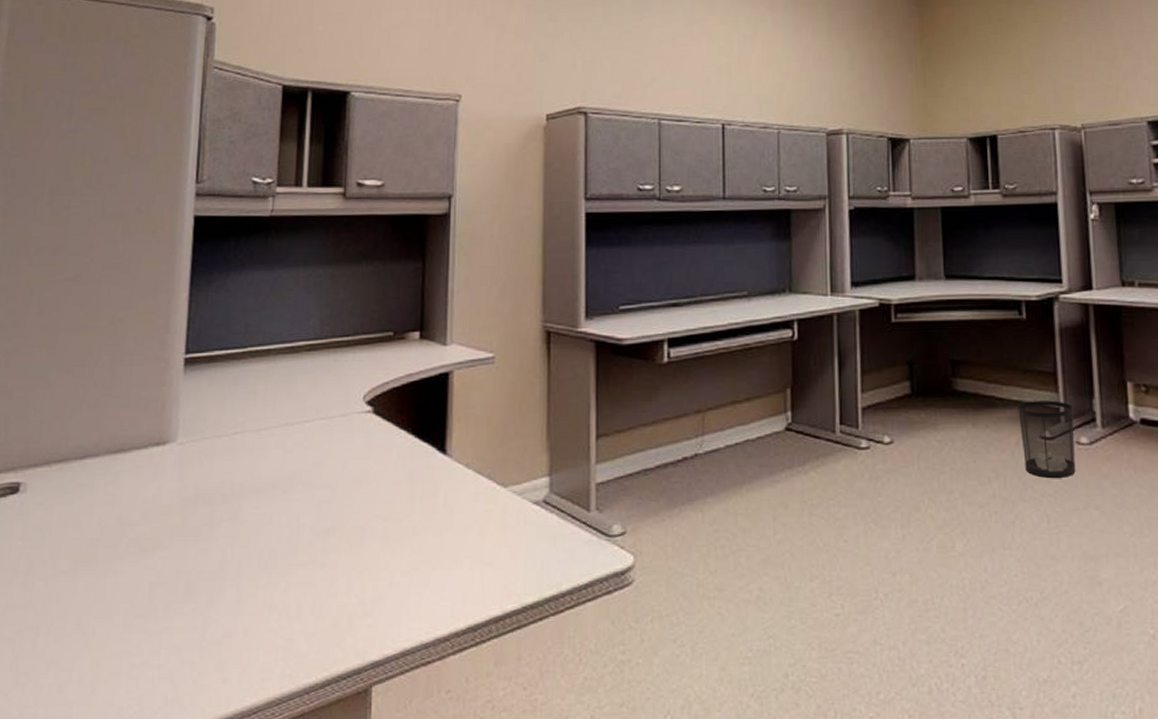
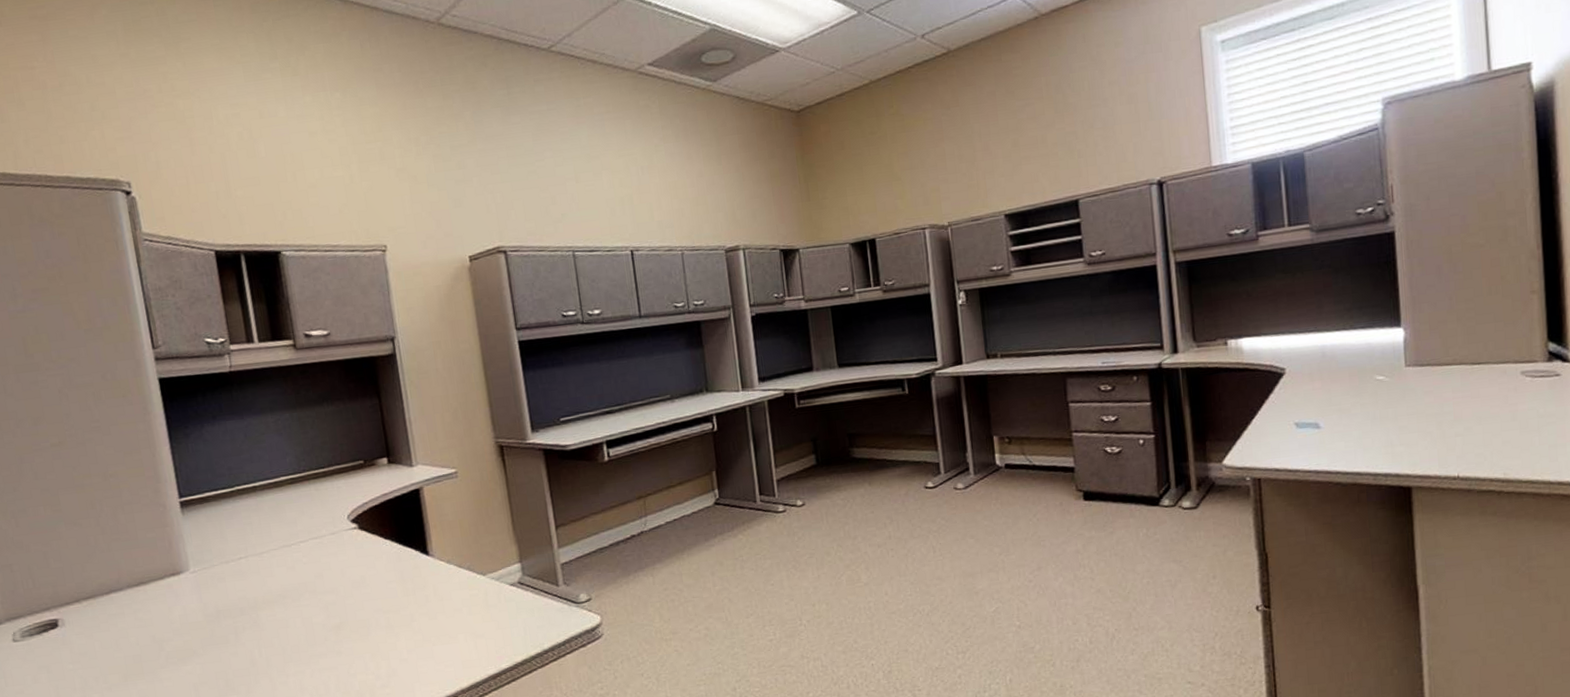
waste bin: present [1018,400,1076,478] -> none [905,457,955,519]

